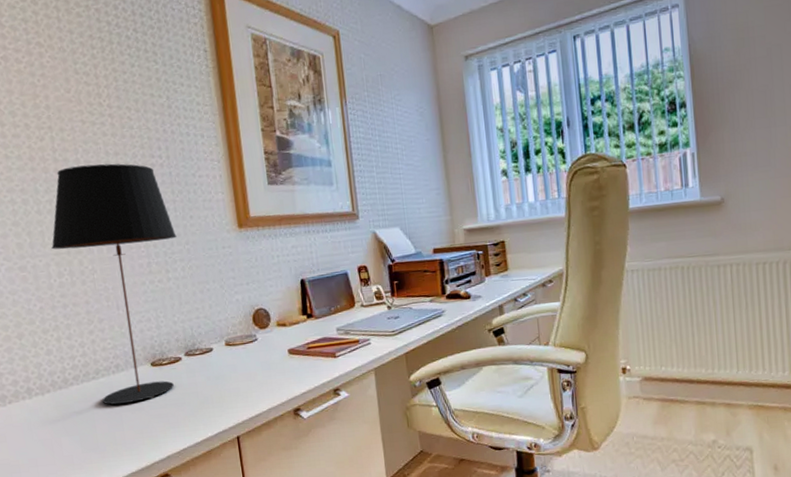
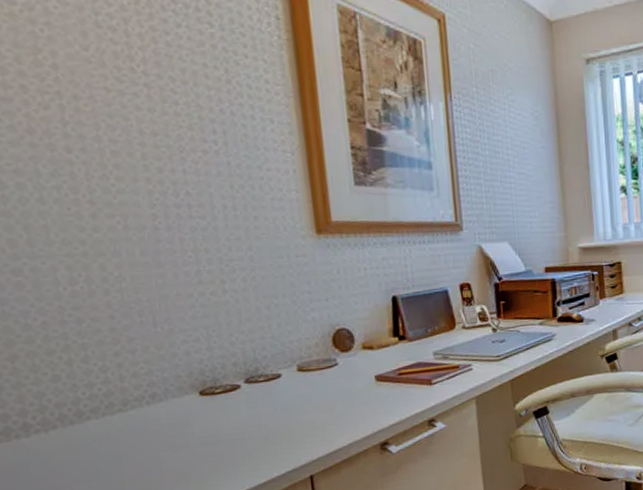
table lamp: present [51,163,177,405] -> none [59,144,236,443]

